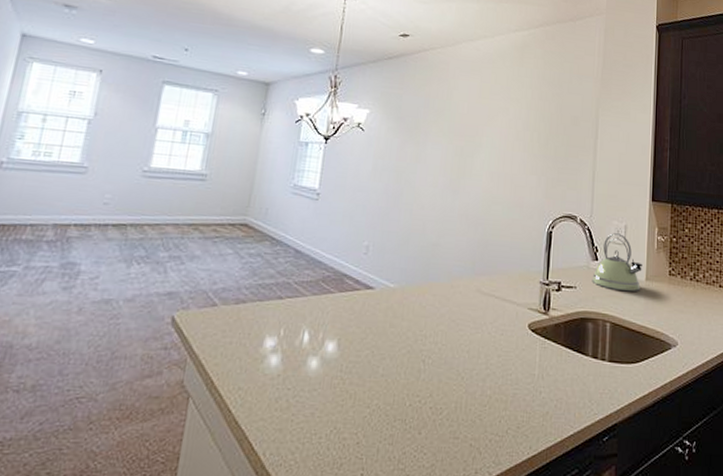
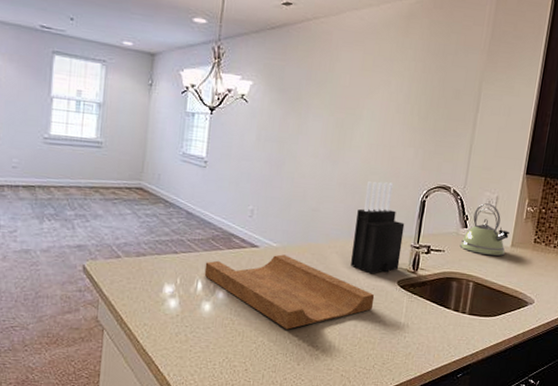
cutting board: none [312,296,504,388] -> present [204,254,375,330]
knife block: none [476,212,532,317] -> present [351,181,405,274]

